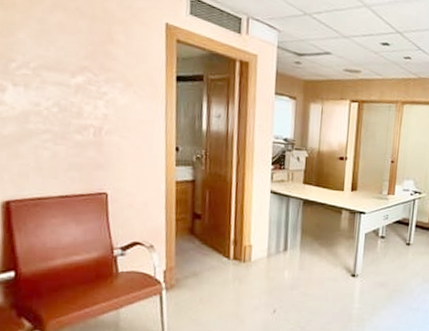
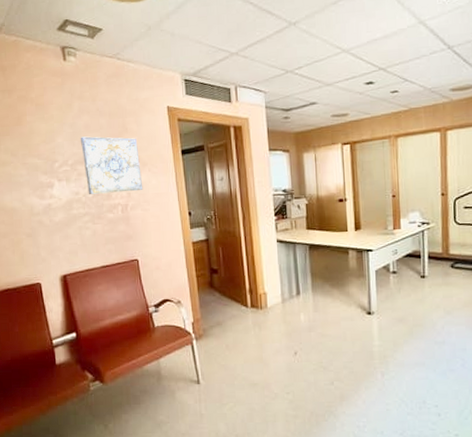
wall art: none [49,37,125,114] -> present [80,136,143,194]

